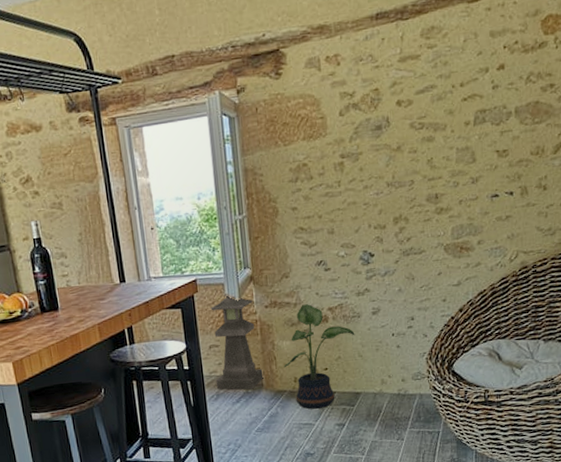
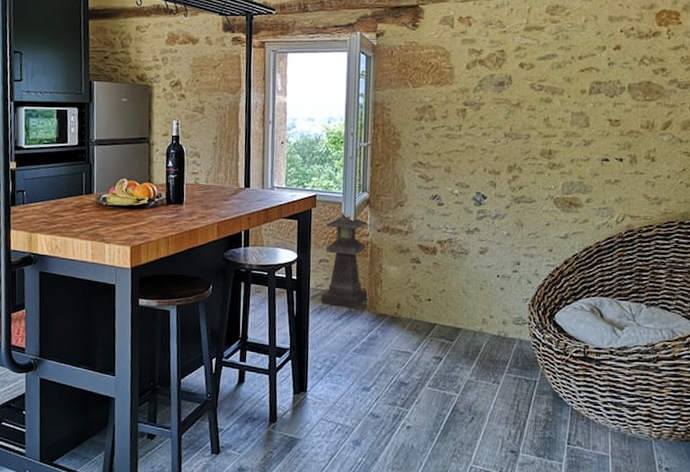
potted plant: present [284,304,355,409] -> none [388,234,461,338]

